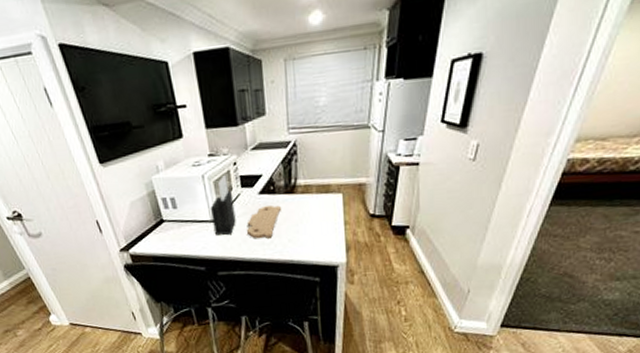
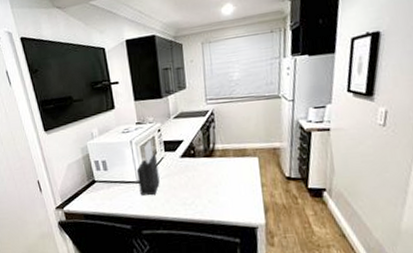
cutting board: present [246,205,281,239] -> none [169,167,201,200]

